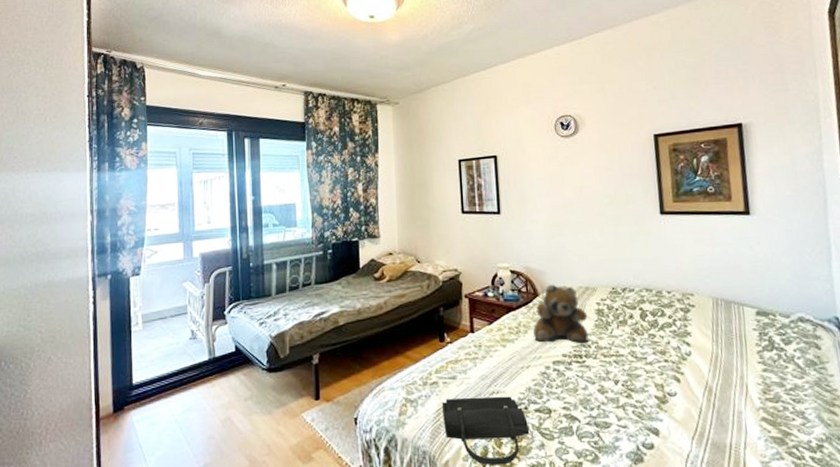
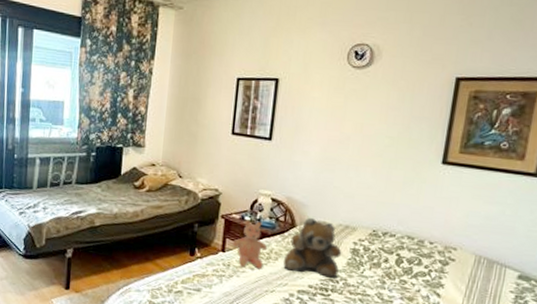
stuffed animal: none [479,295,516,346] -> present [232,220,268,269]

